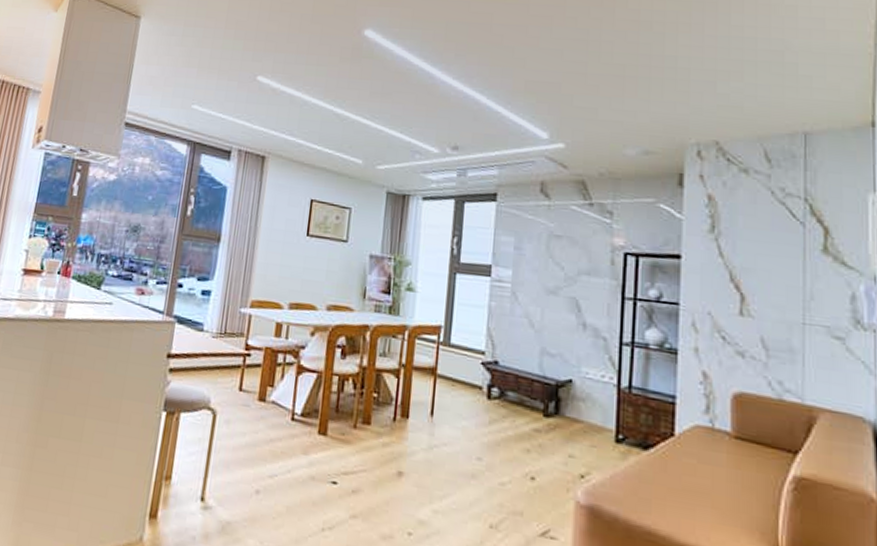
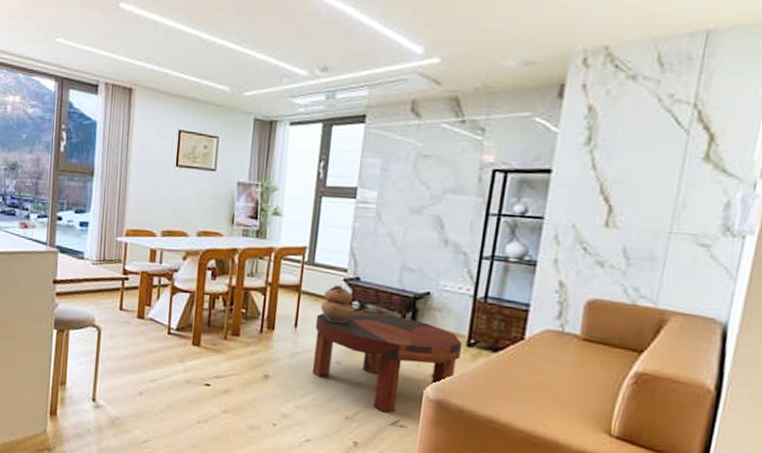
coffee table: none [452,397,611,521] -> present [313,310,463,413]
ceramic vessel: none [458,368,494,414] -> present [320,284,354,325]

